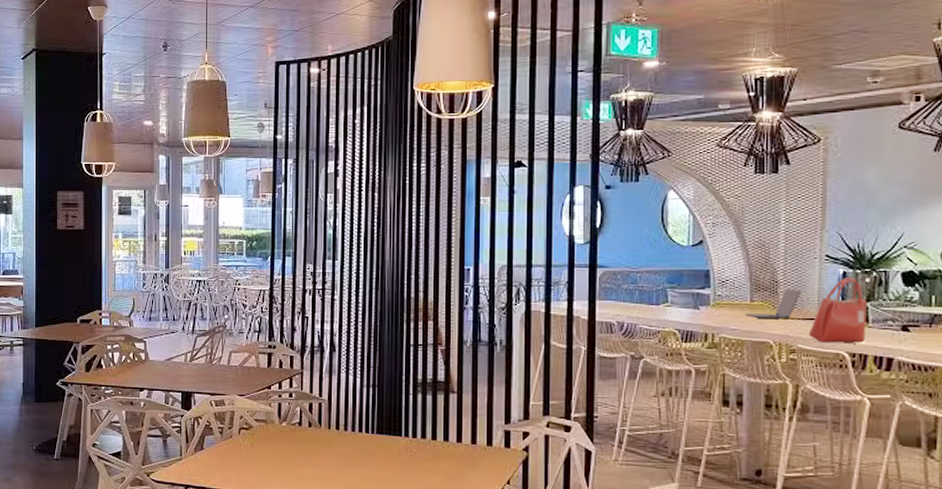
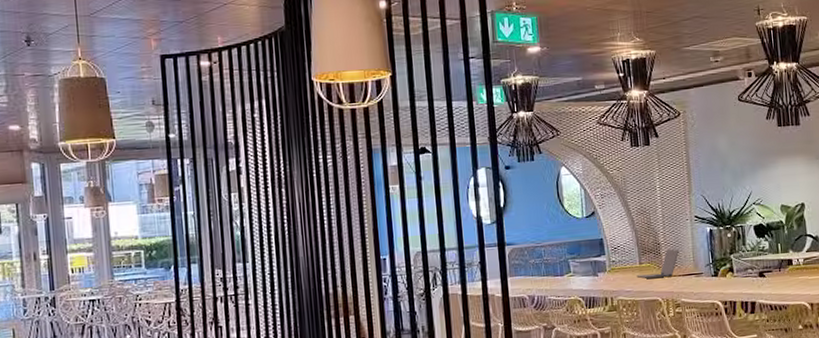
handbag: present [808,276,867,343] -> none [688,233,733,295]

